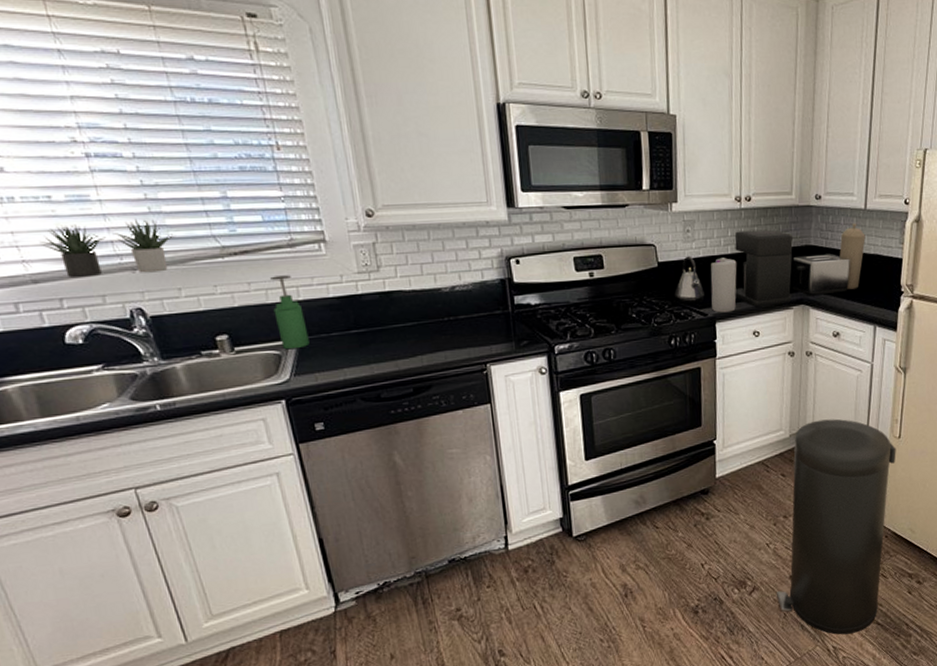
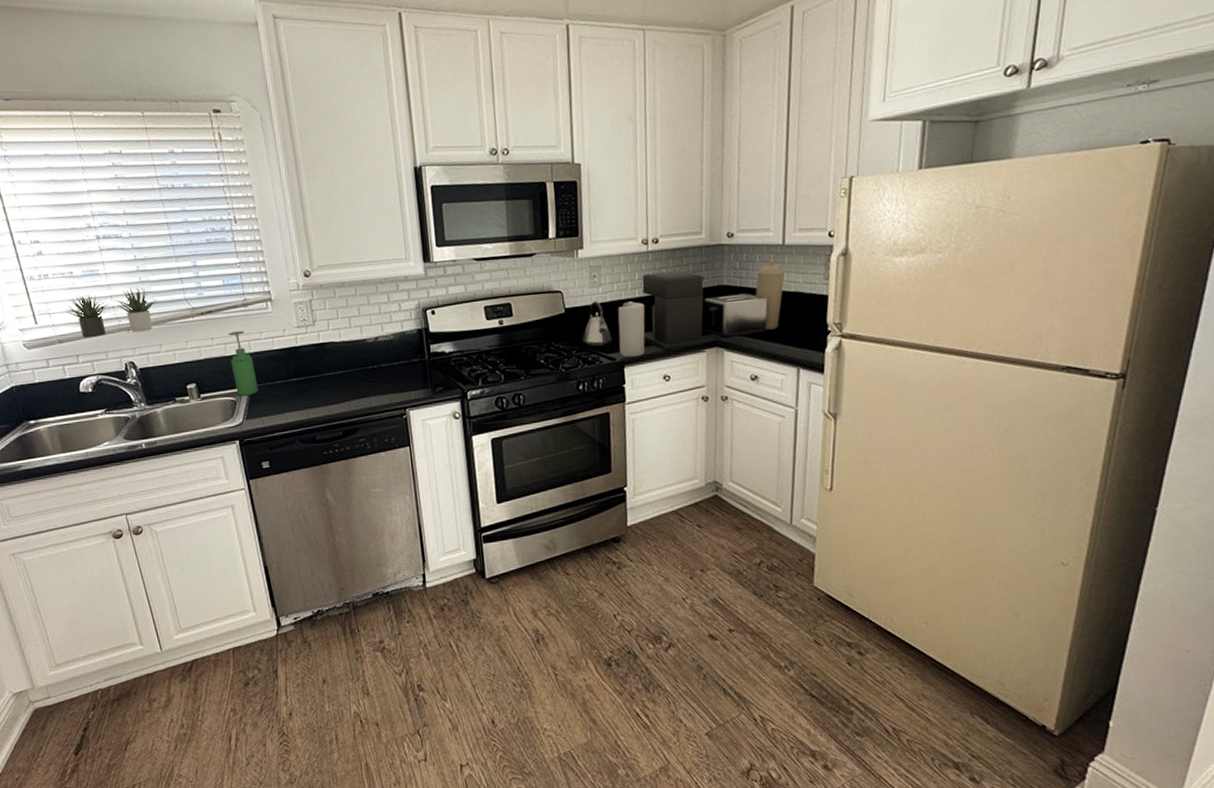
pedal bin: present [776,419,896,635] -> none [694,468,828,704]

